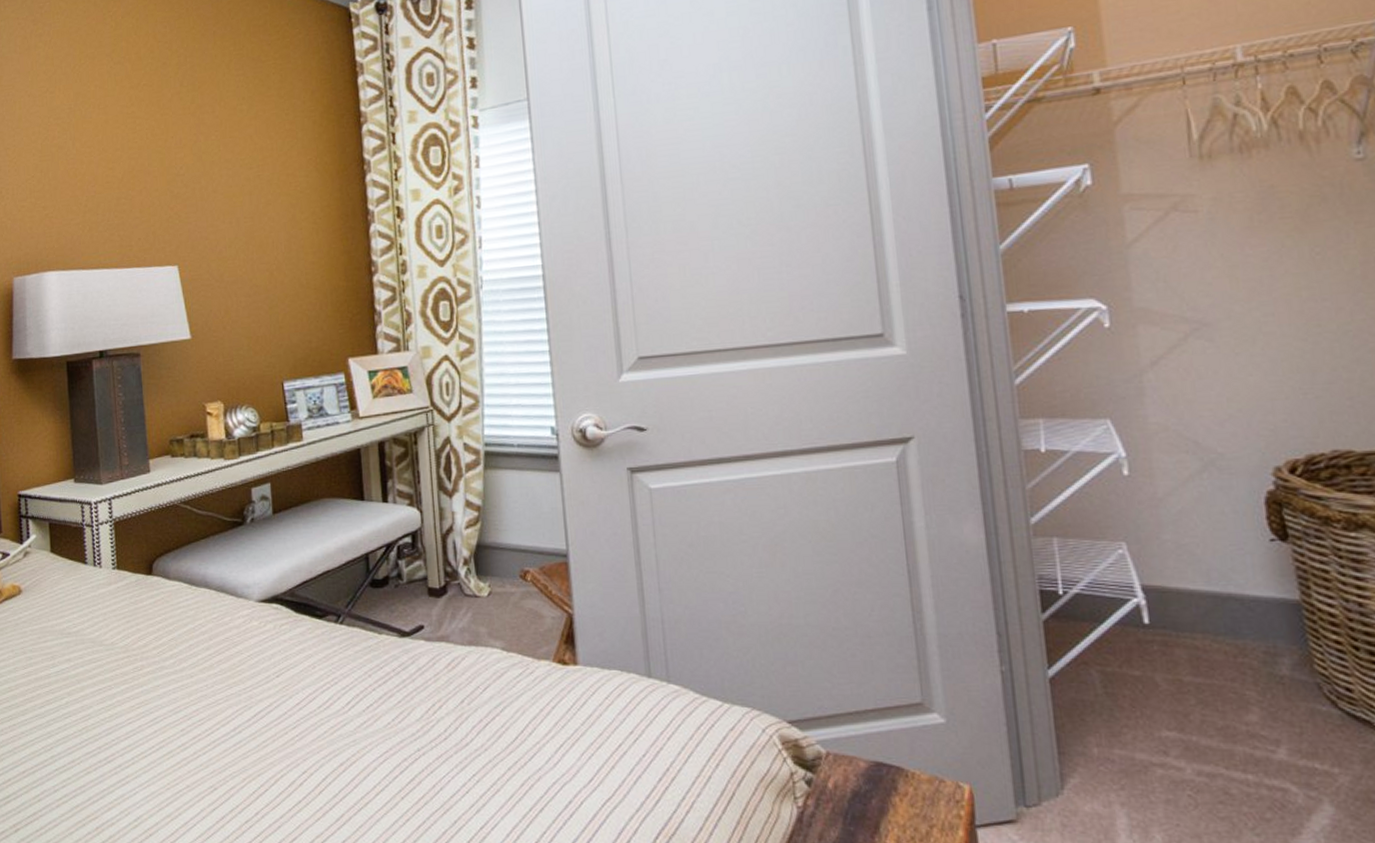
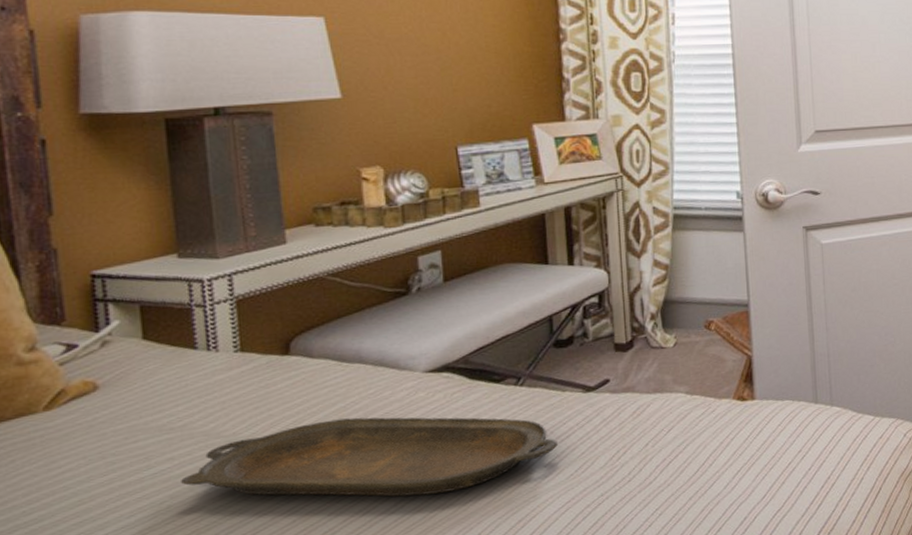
serving tray: none [75,639,375,724] -> present [181,417,557,497]

